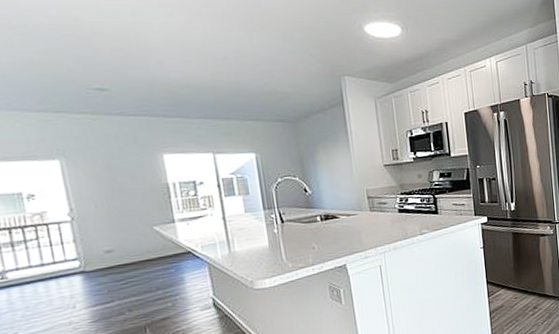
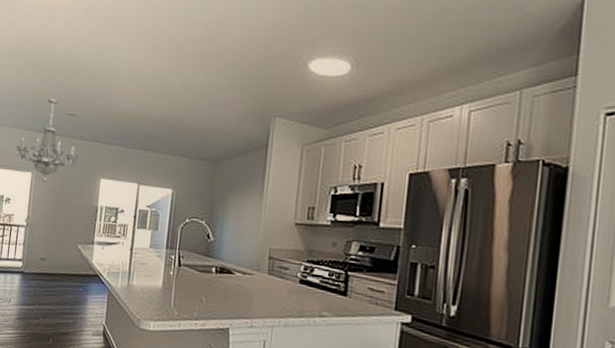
chandelier: none [22,71,126,170] -> present [15,98,79,183]

